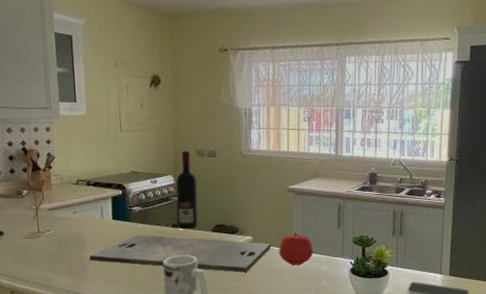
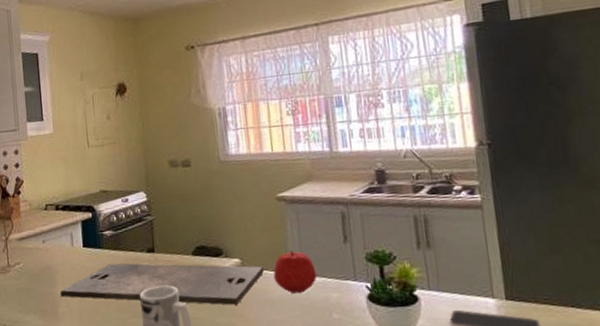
wine bottle: present [176,150,198,230] -> none [149,162,176,255]

